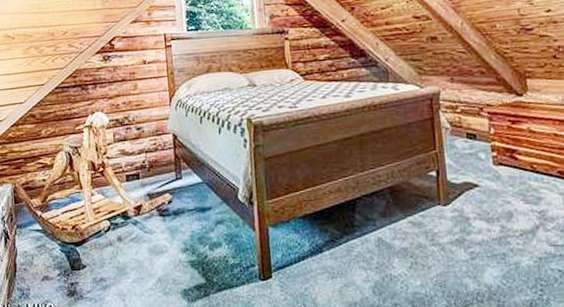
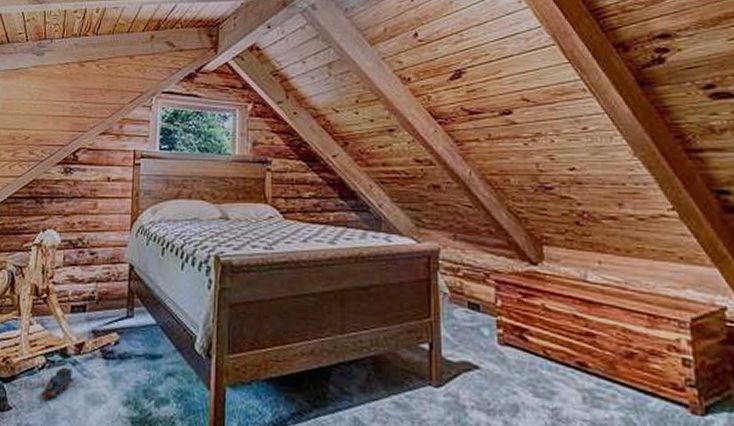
toy train: none [110,227,136,254] -> present [41,367,73,398]

